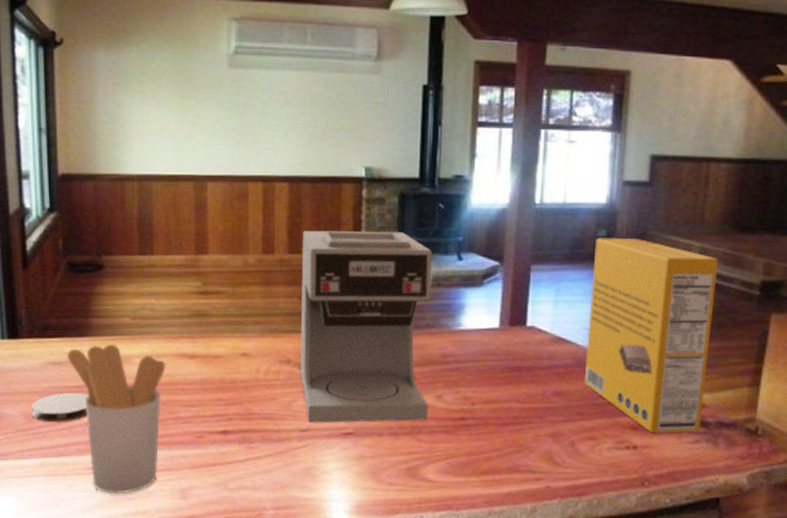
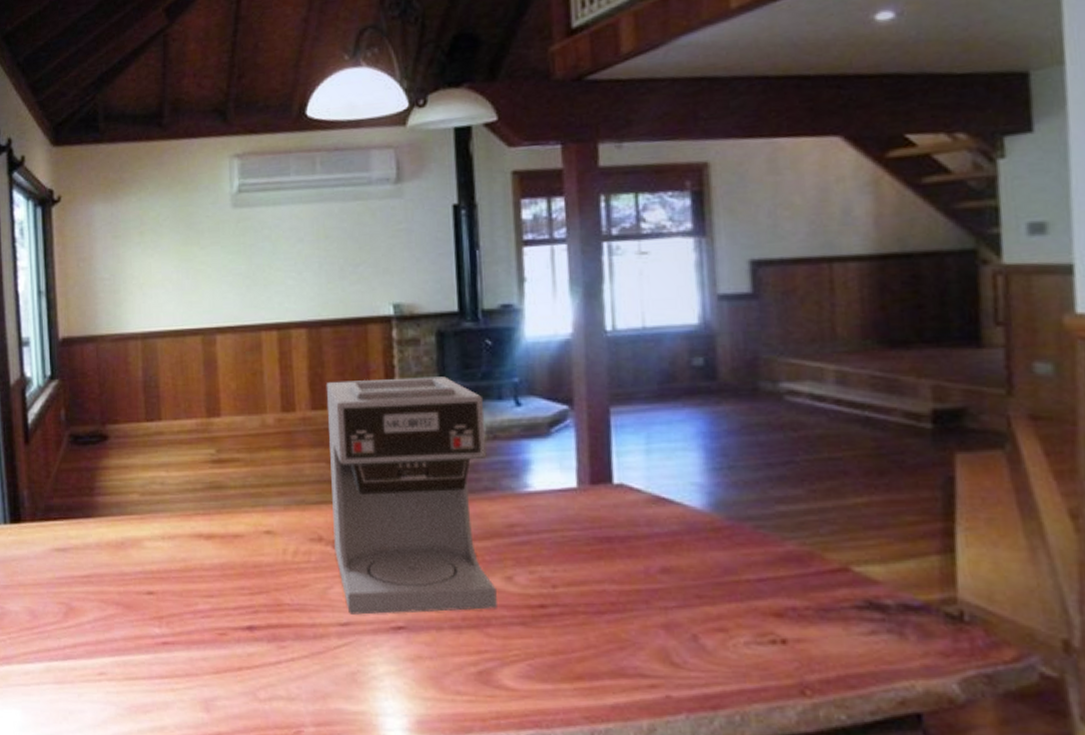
coaster: present [31,392,89,423] -> none [35,583,97,619]
utensil holder: present [66,344,166,495] -> none [71,526,180,706]
cereal box: present [584,238,719,433] -> none [691,365,876,622]

